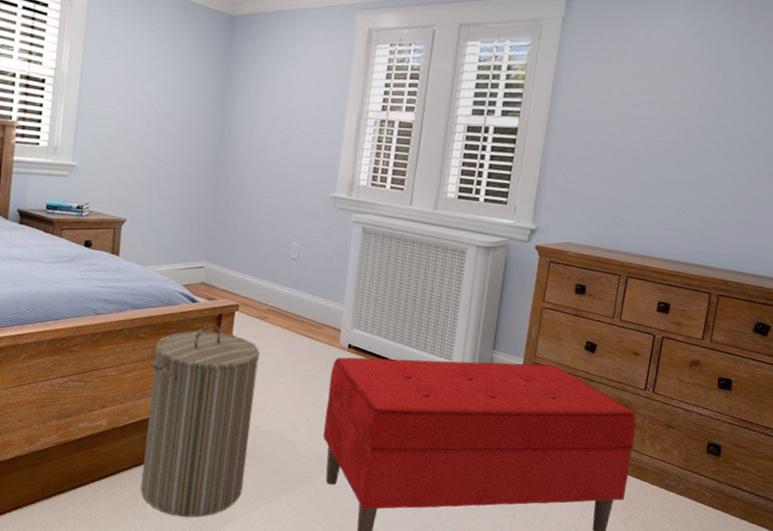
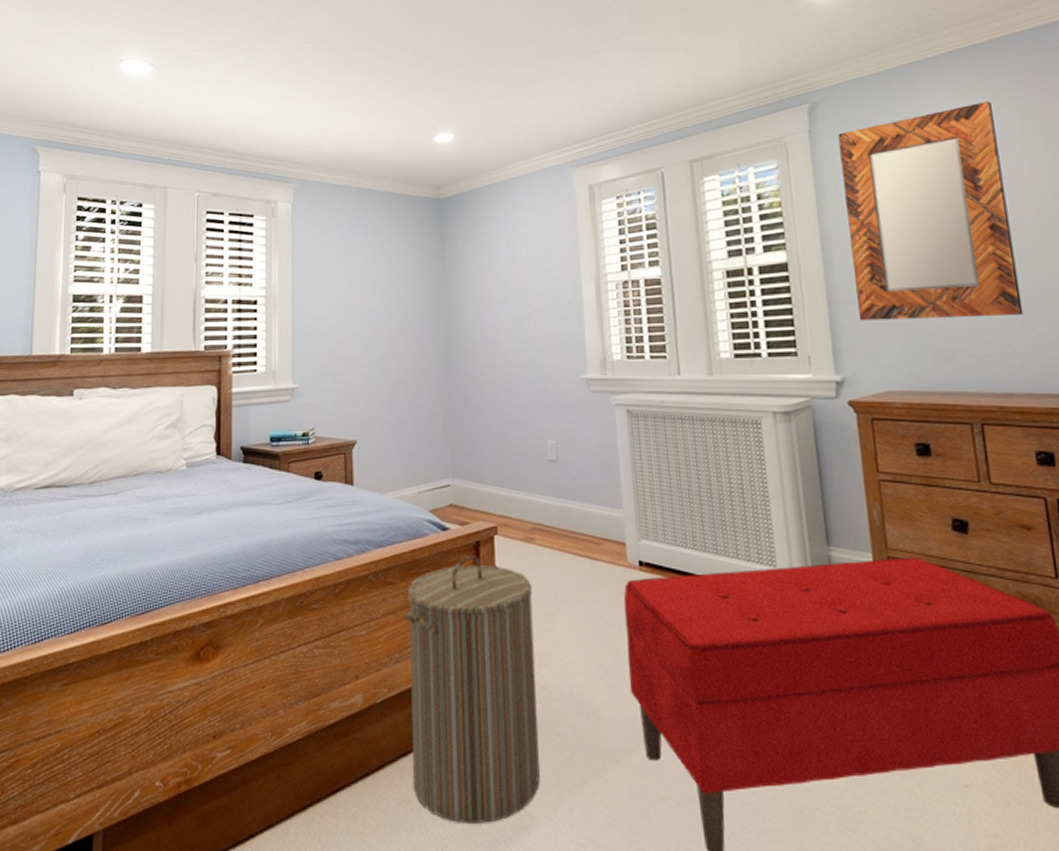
home mirror: none [562,21,710,200] -> present [838,101,1024,321]

